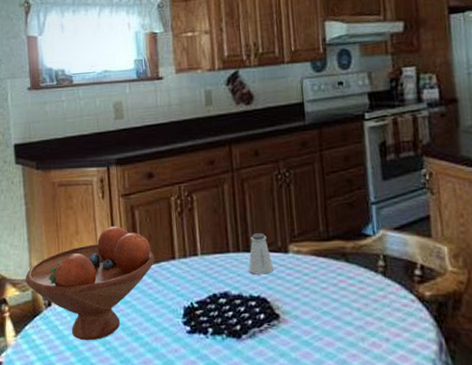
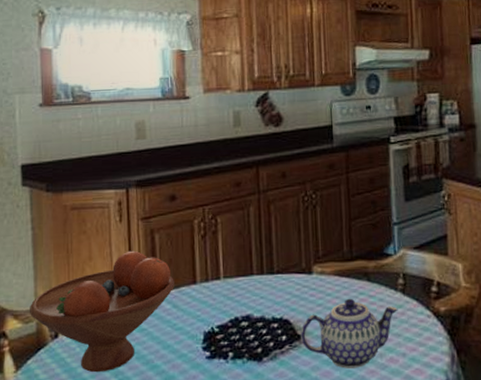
saltshaker: present [248,233,274,275] -> none [271,255,298,297]
teapot: none [279,279,379,351] -> present [301,298,398,369]

